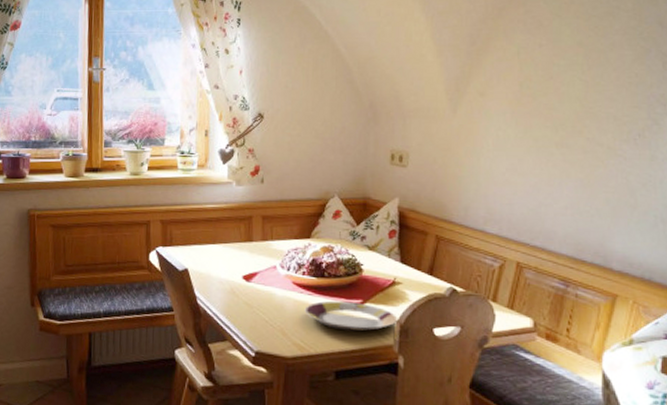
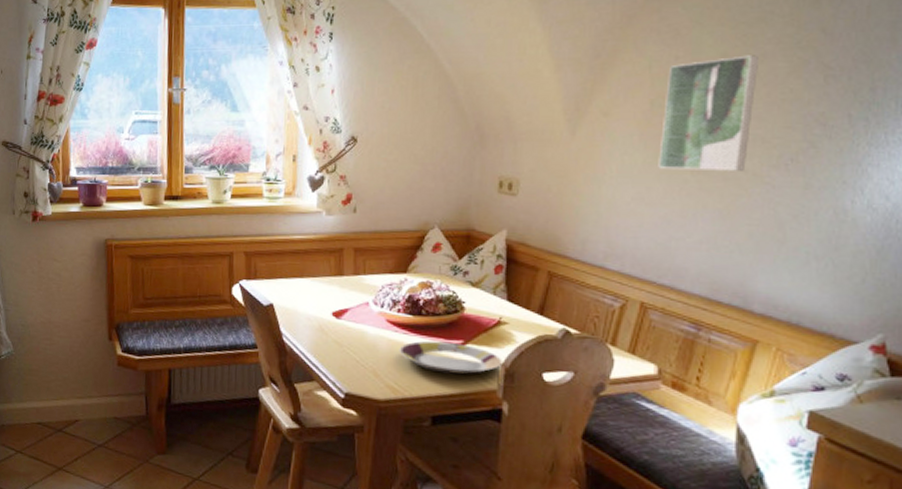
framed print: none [528,44,608,145] -> present [658,55,758,171]

